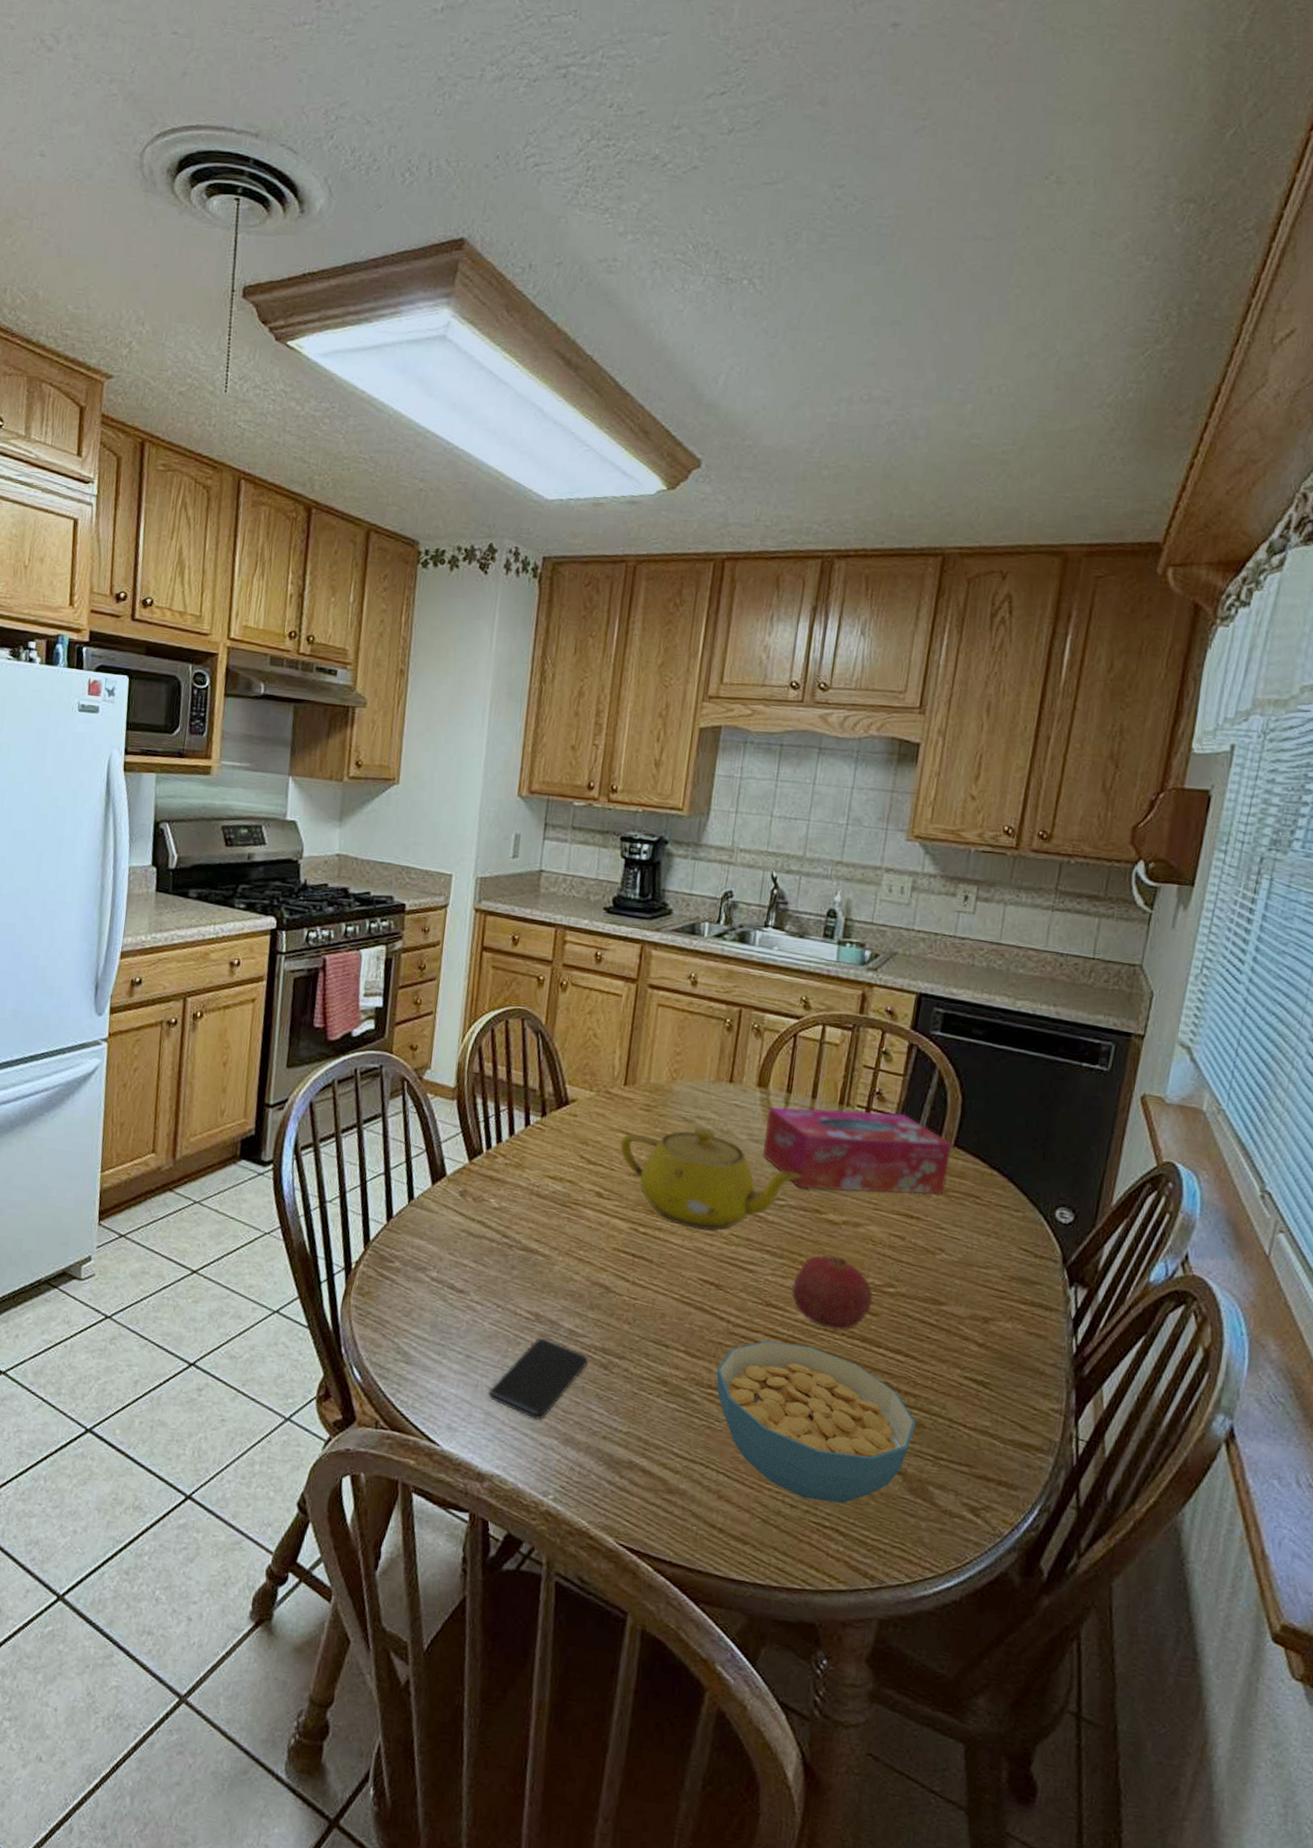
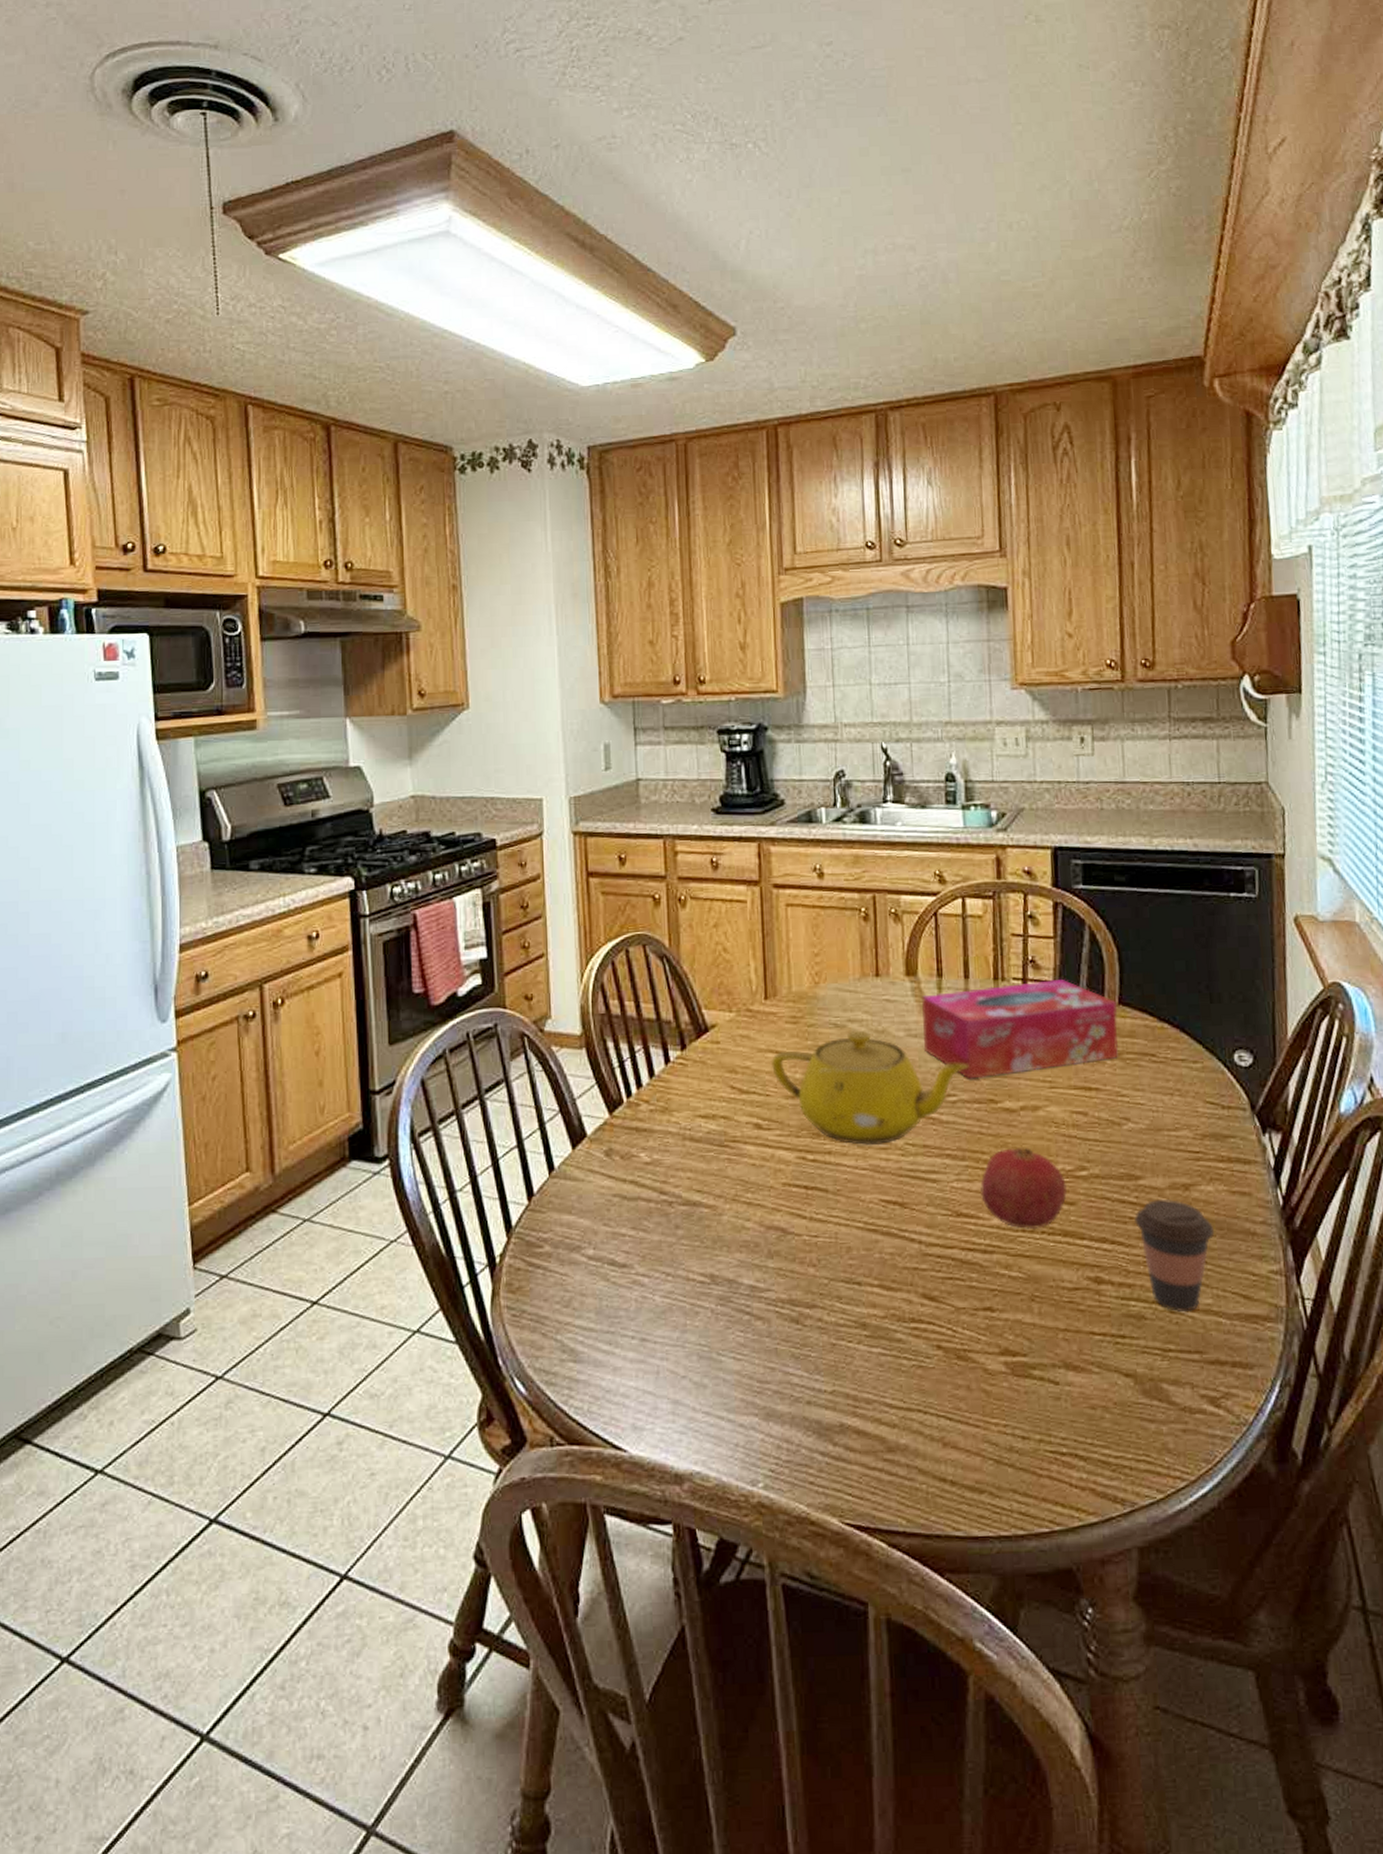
smartphone: present [488,1338,588,1420] -> none [672,1302,776,1398]
cereal bowl: present [716,1340,916,1504] -> none [917,1252,1136,1426]
coffee cup: none [931,1326,1005,1429] -> present [1135,1199,1215,1311]

